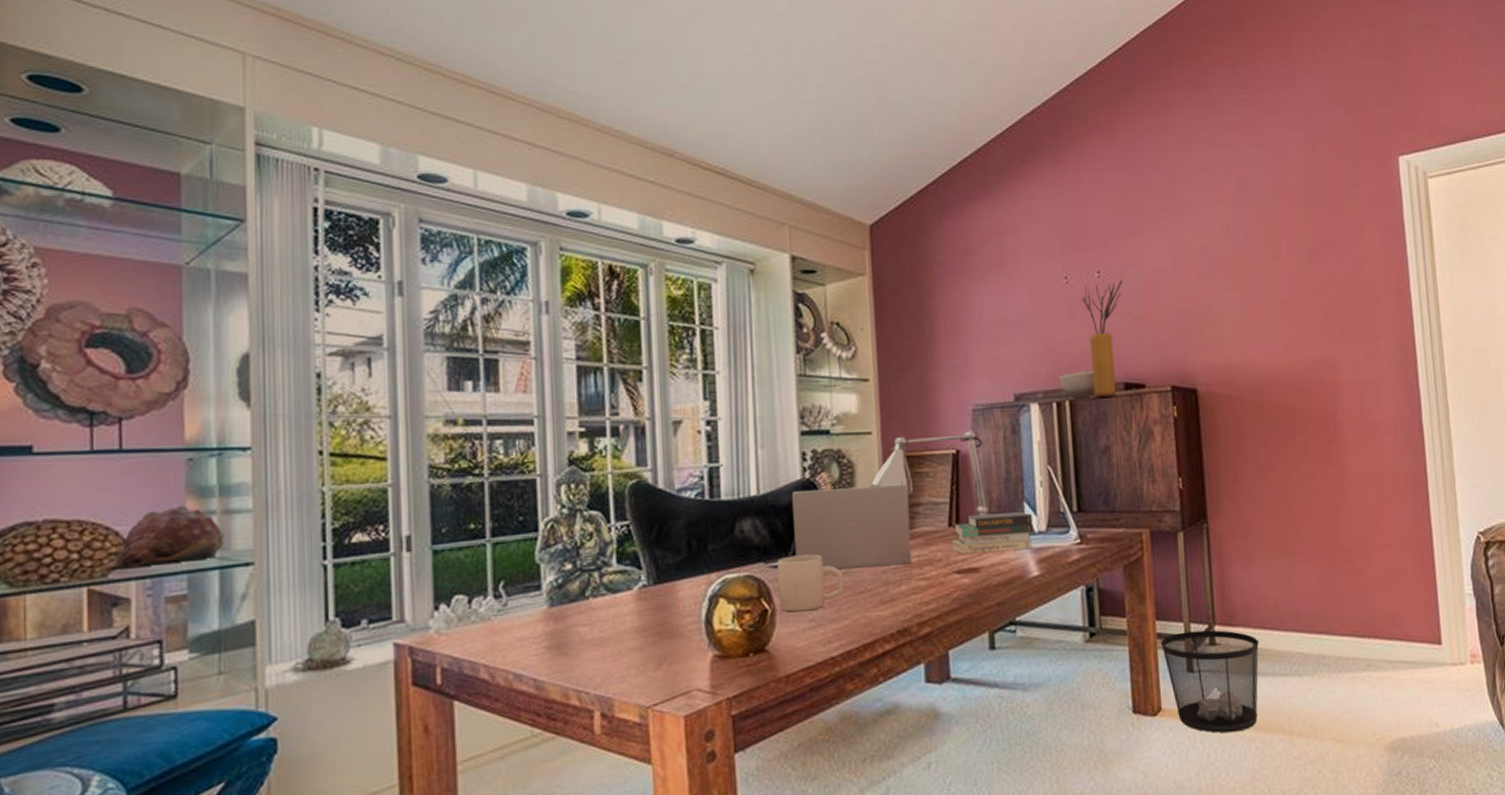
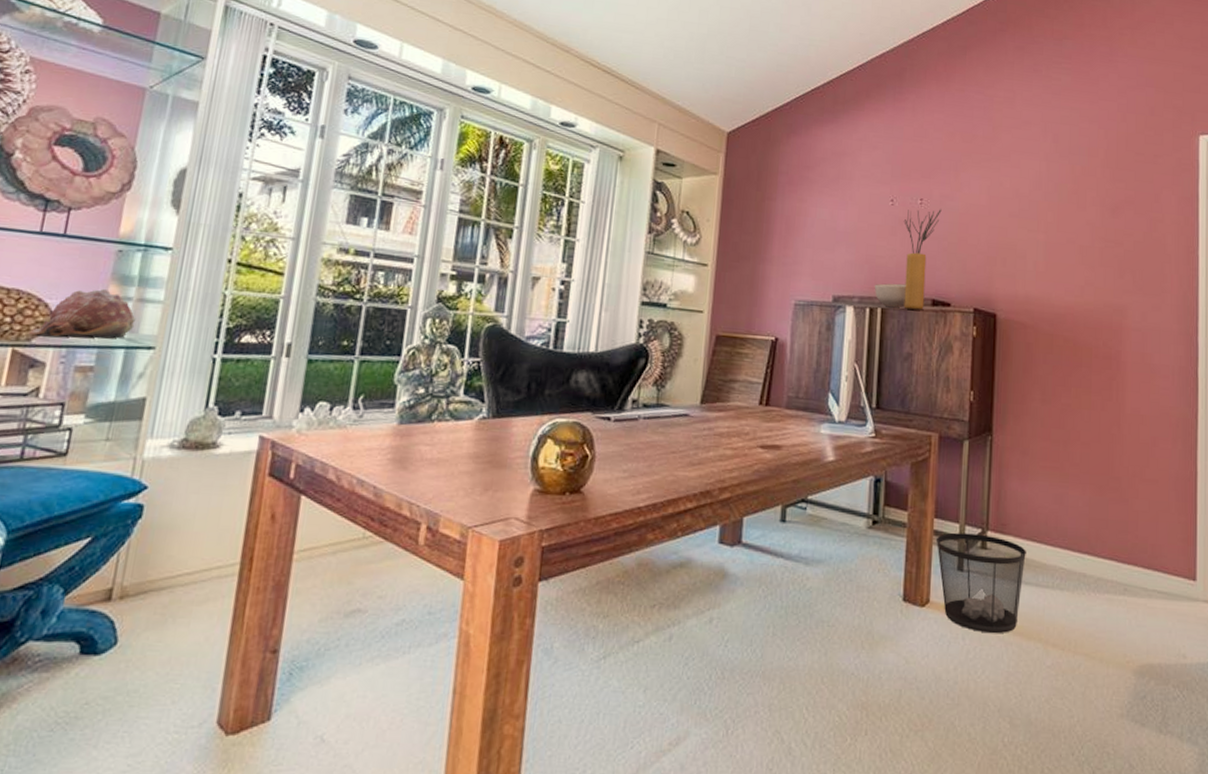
mug: present [776,554,844,612] -> none [599,410,660,462]
laptop: present [792,485,912,570] -> none [620,353,728,433]
desk lamp: present [869,431,991,535] -> none [695,318,799,413]
books: present [950,512,1035,554] -> none [758,397,836,436]

